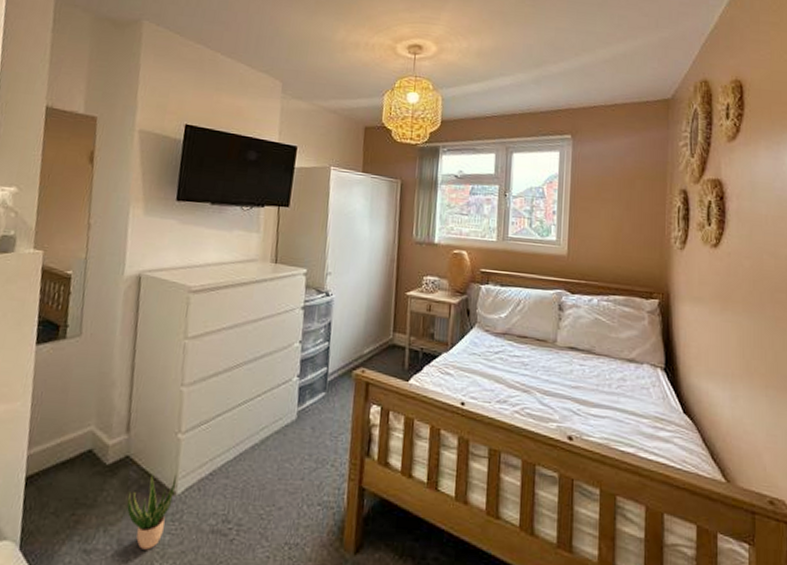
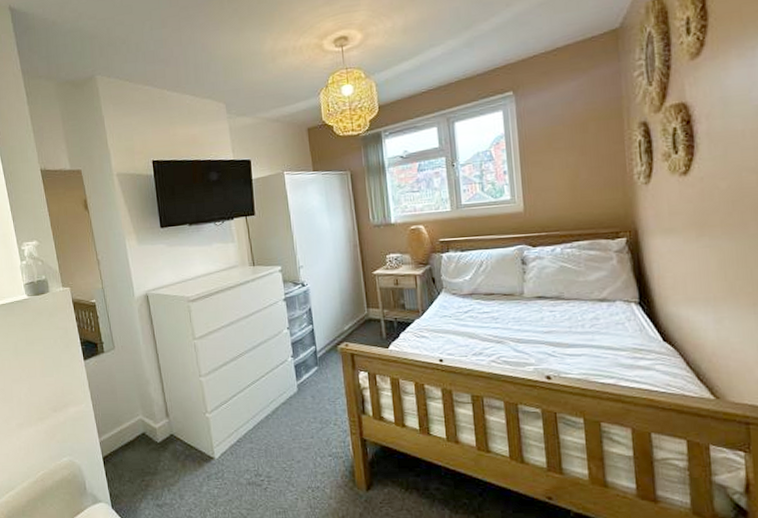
potted plant: present [127,474,176,550] -> none [179,444,213,501]

